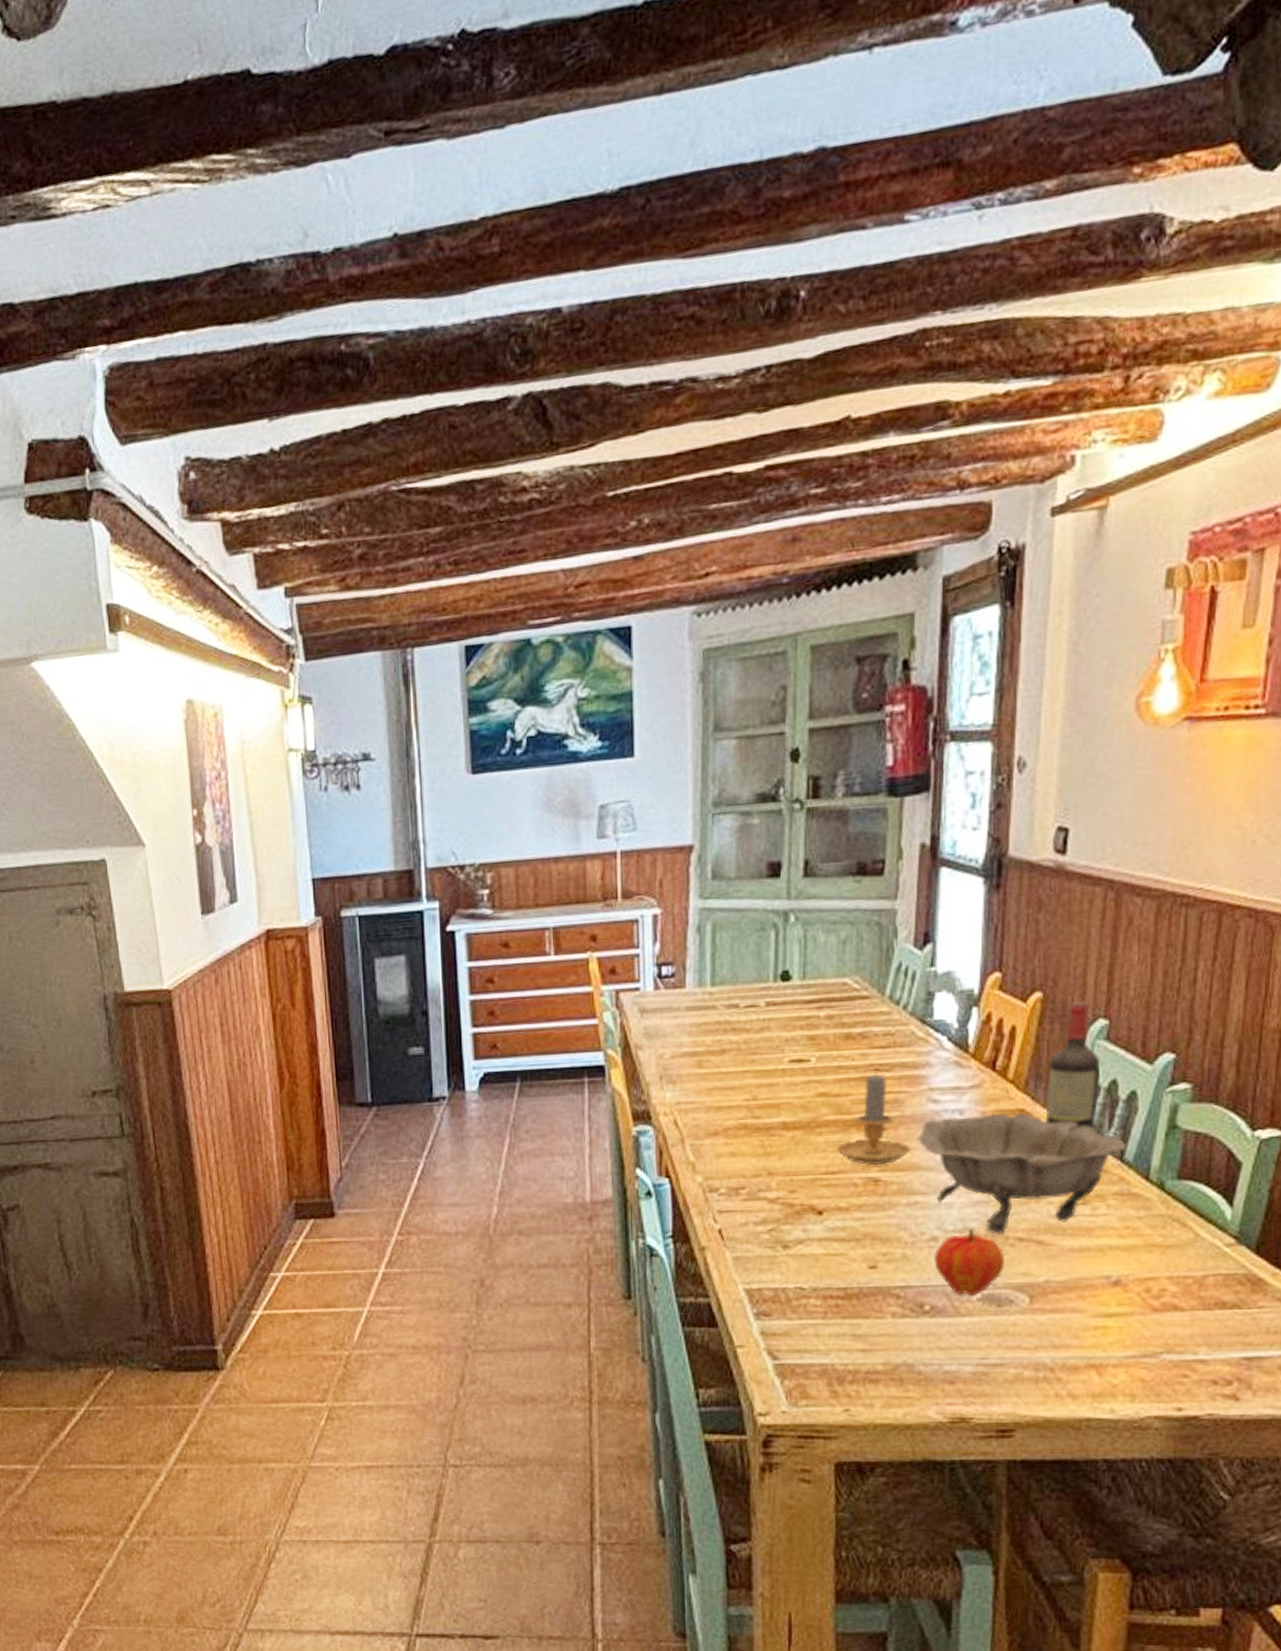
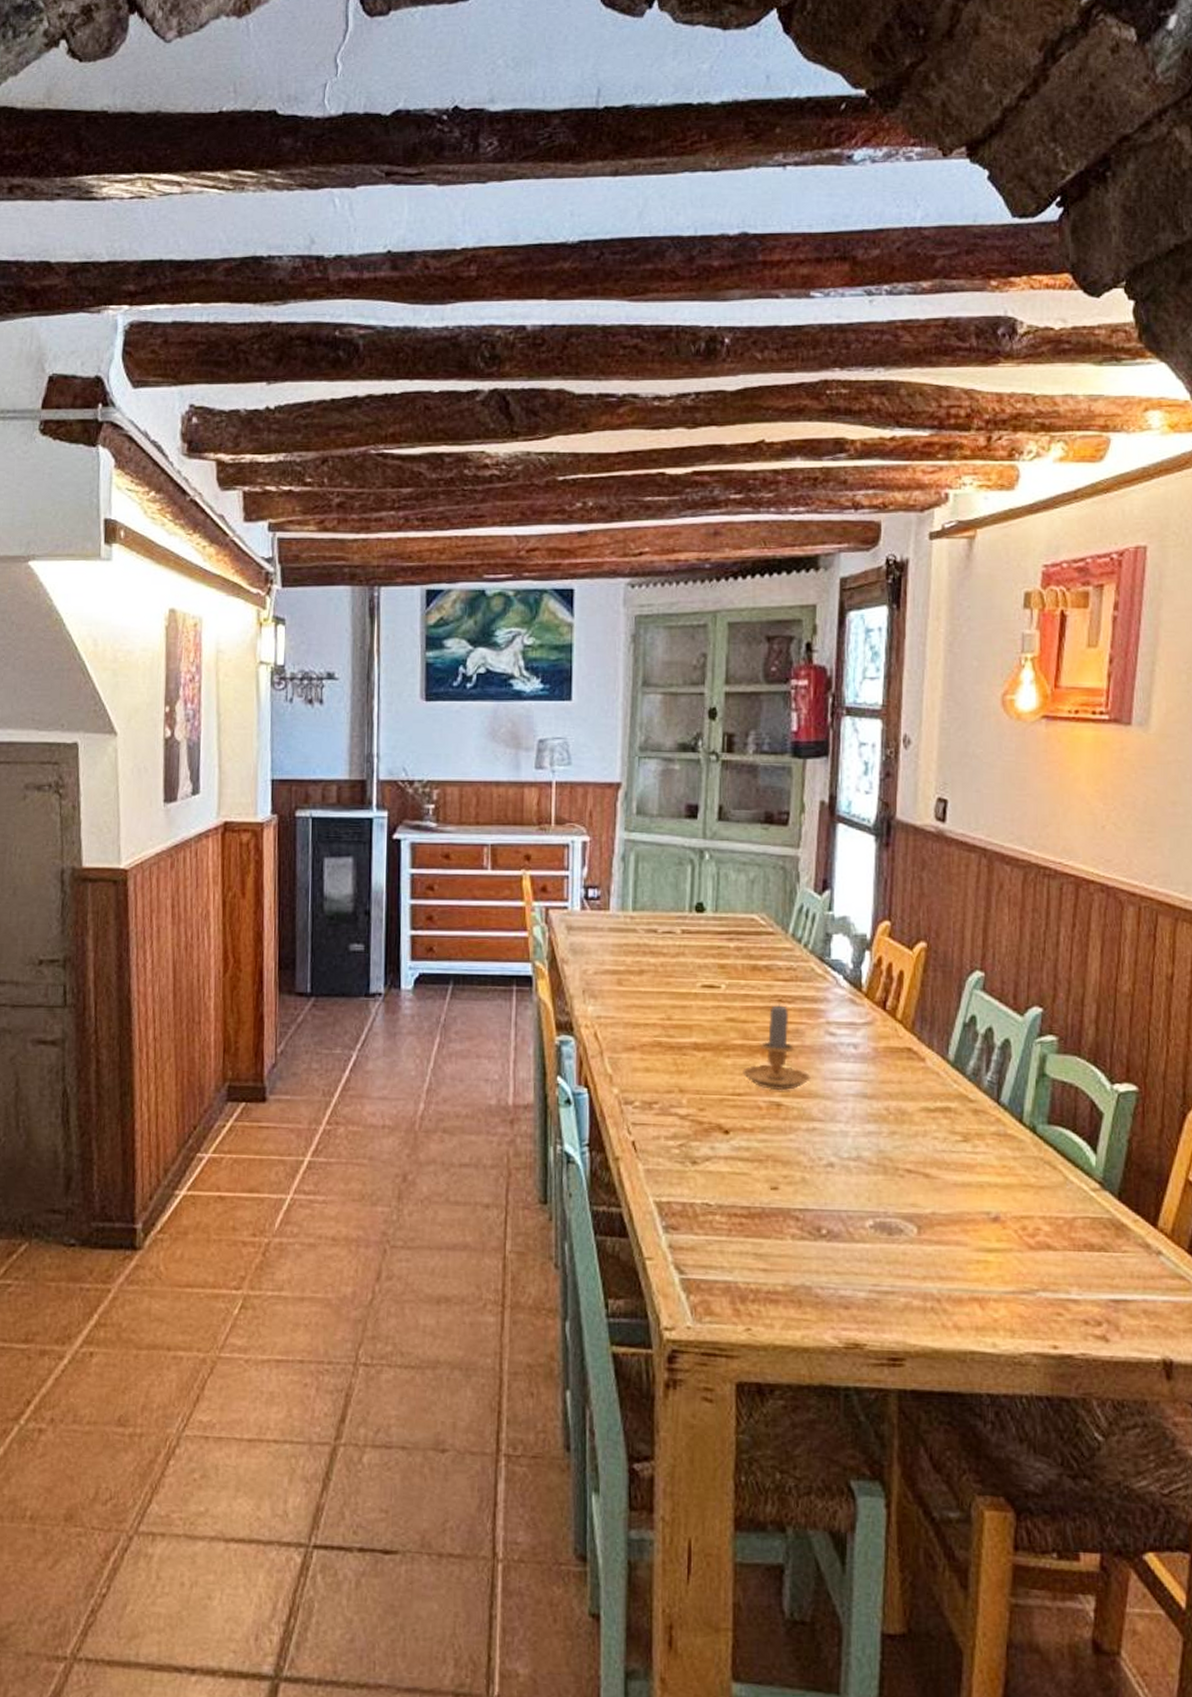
decorative bowl: present [916,1113,1126,1236] -> none [815,1049,1001,1166]
fruit: present [935,1227,1005,1296] -> none [831,1156,895,1223]
wine bottle: present [1045,1001,1101,1130] -> none [930,953,978,1072]

